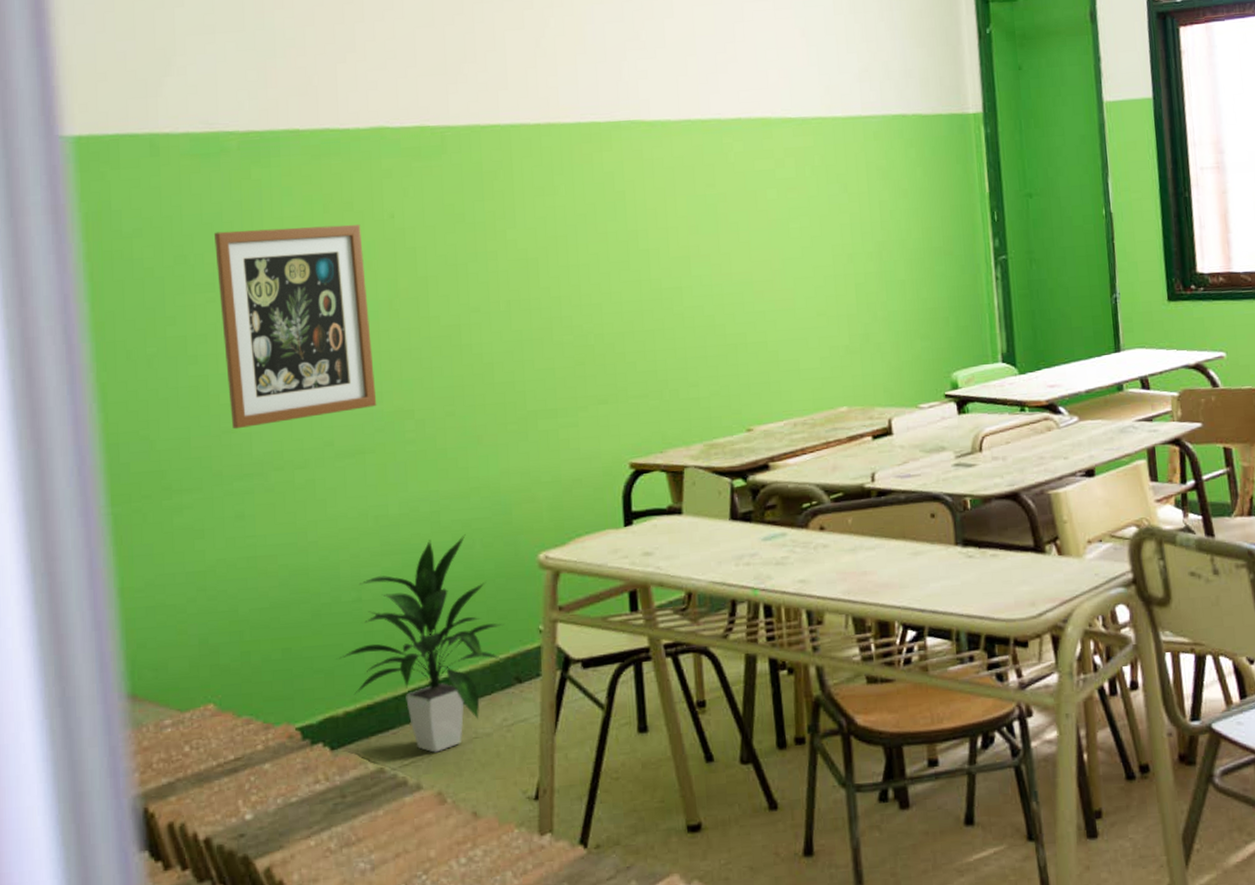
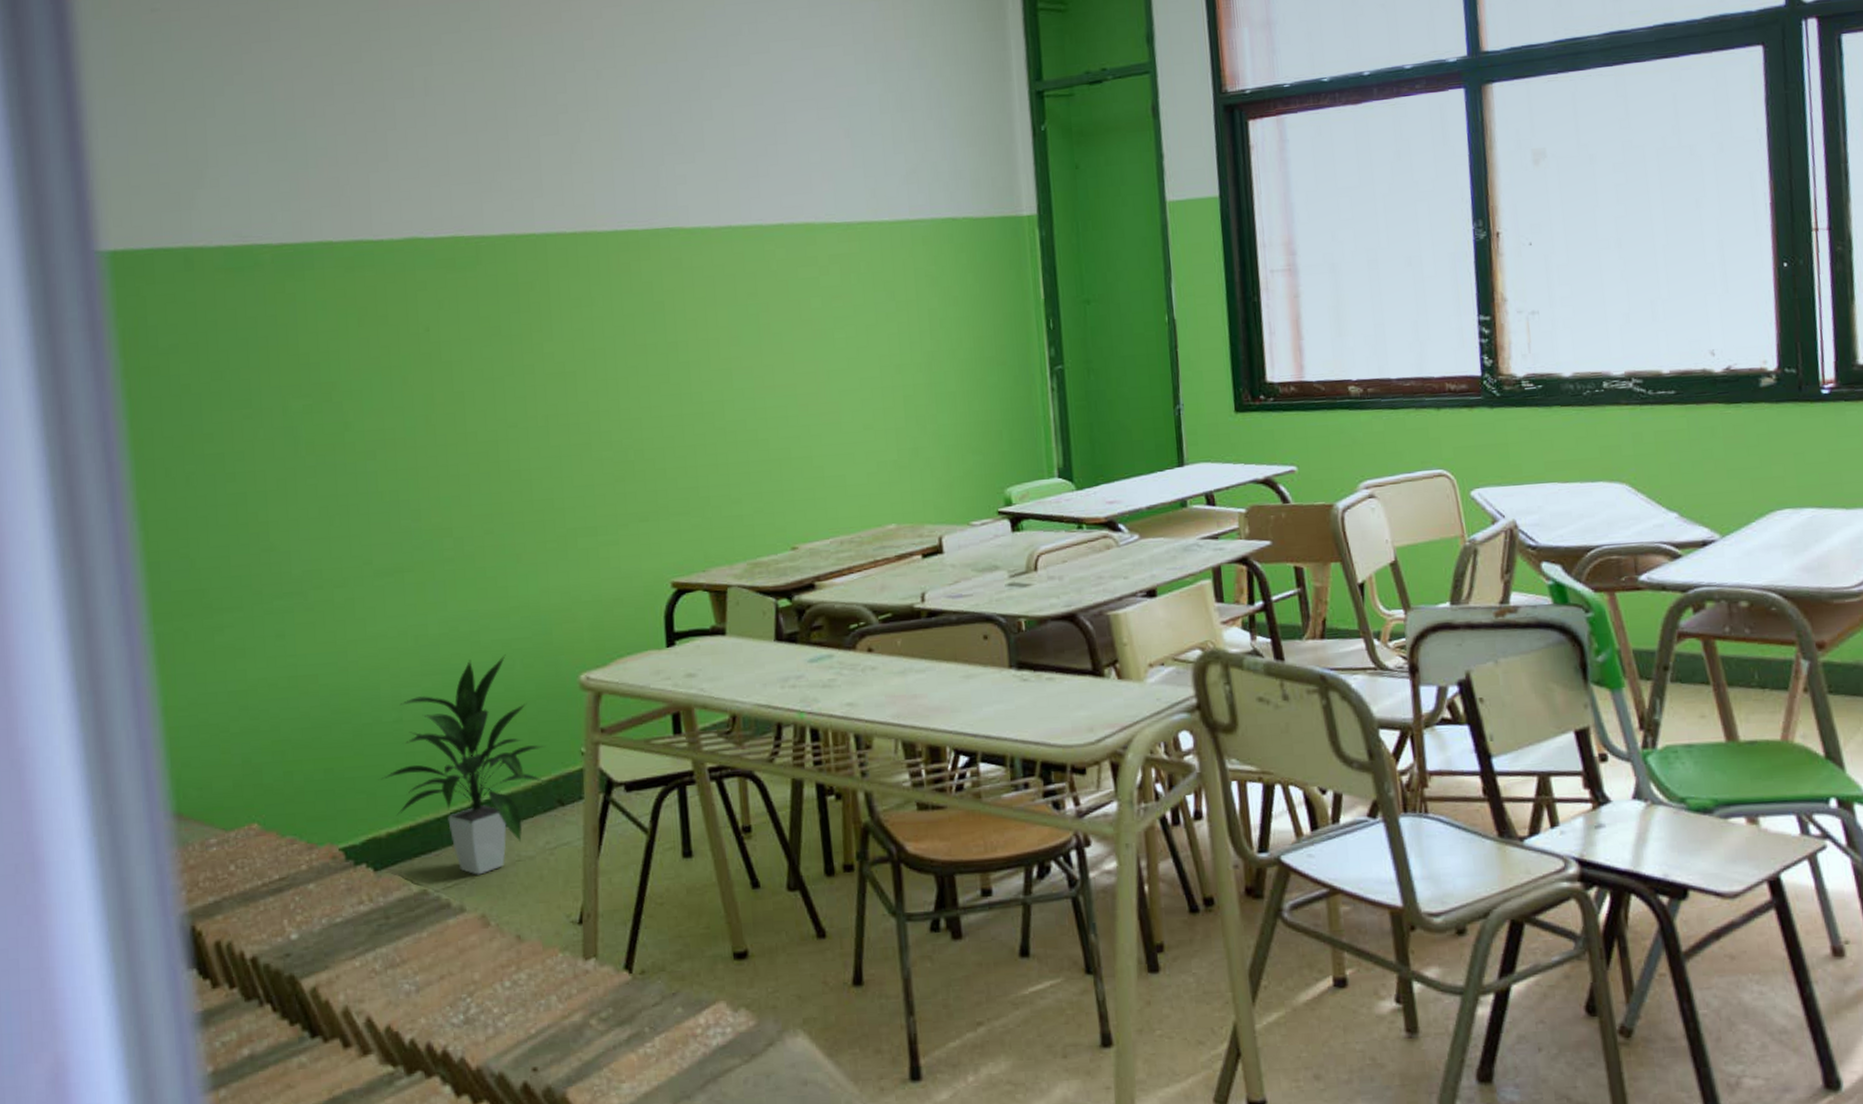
wall art: present [214,224,377,430] -> none [250,338,415,548]

